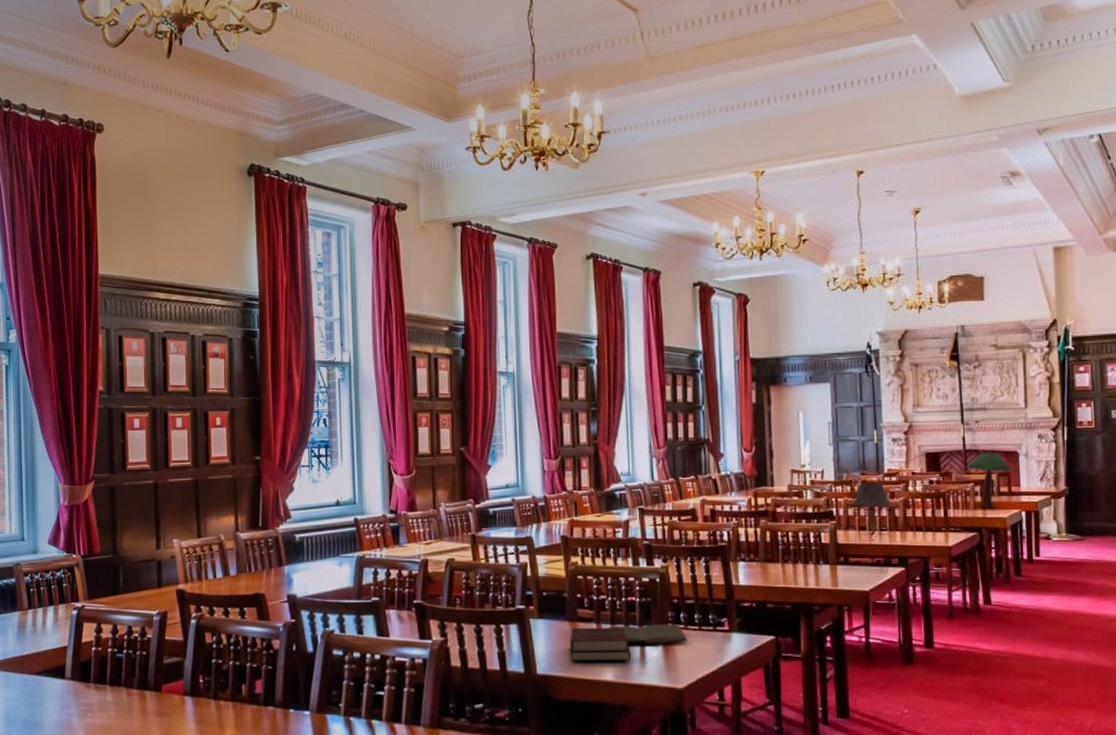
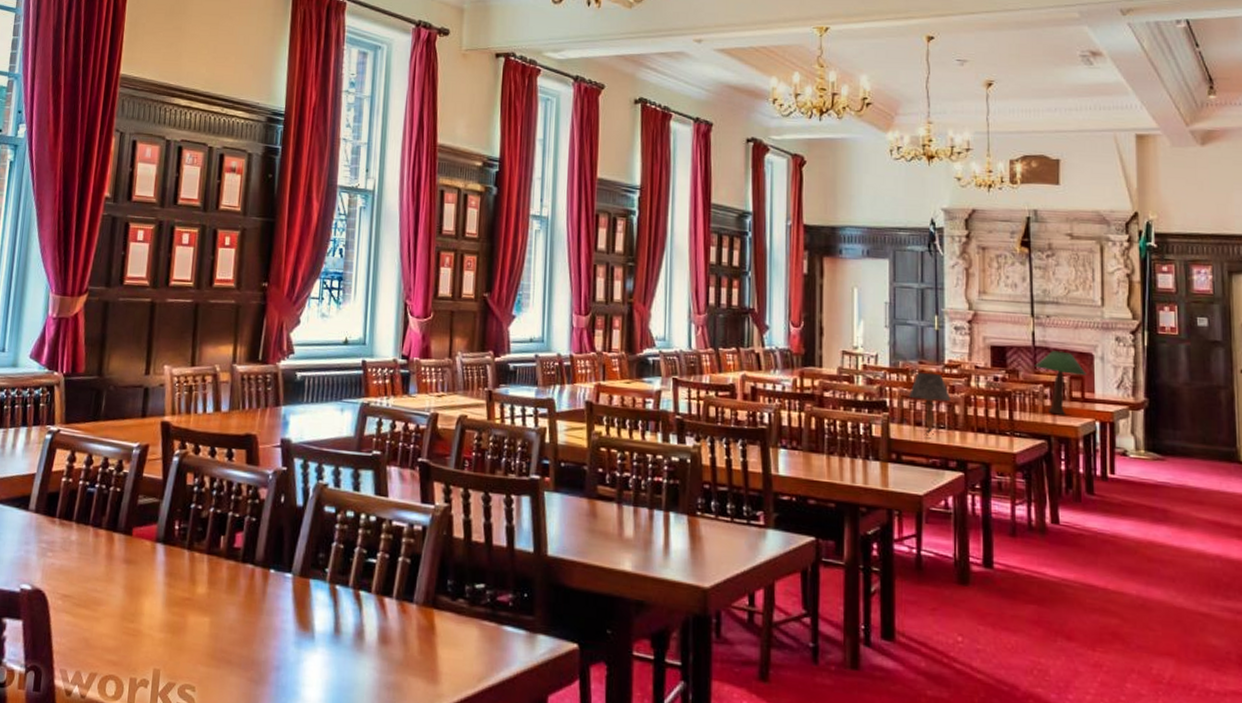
books: present [570,627,631,661] -> none [586,506,653,551]
book: present [607,624,688,645] -> none [629,508,718,535]

